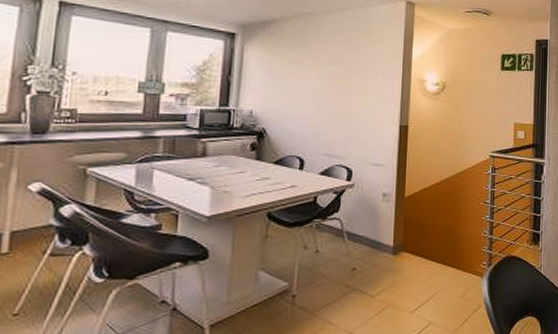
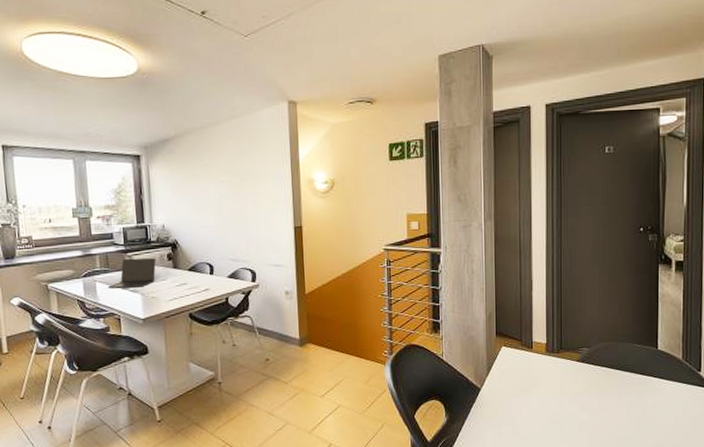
laptop: none [169,144,235,179] -> present [108,258,156,289]

